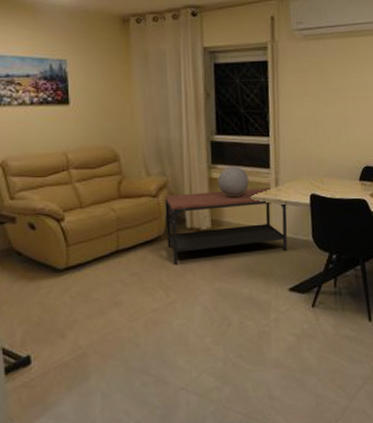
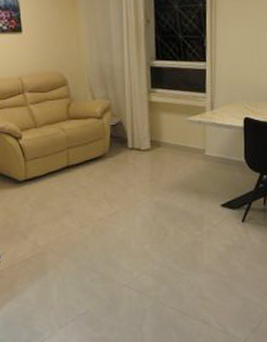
coffee table: present [164,187,288,265] -> none [108,110,221,180]
decorative sphere: present [218,166,250,198] -> none [157,90,186,120]

